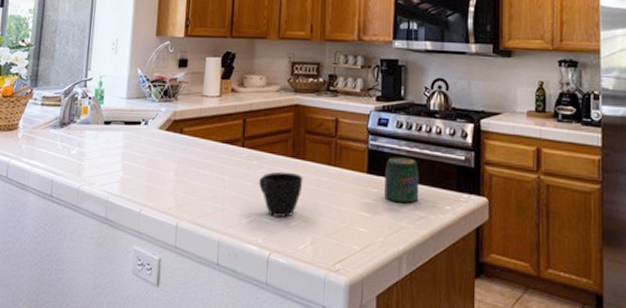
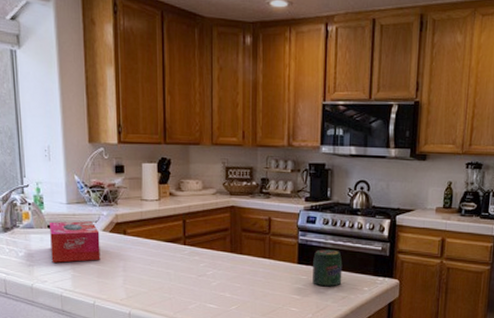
tissue box: none [103,117,156,163] -> present [50,221,101,263]
cup: present [259,171,303,217] -> none [202,265,241,302]

